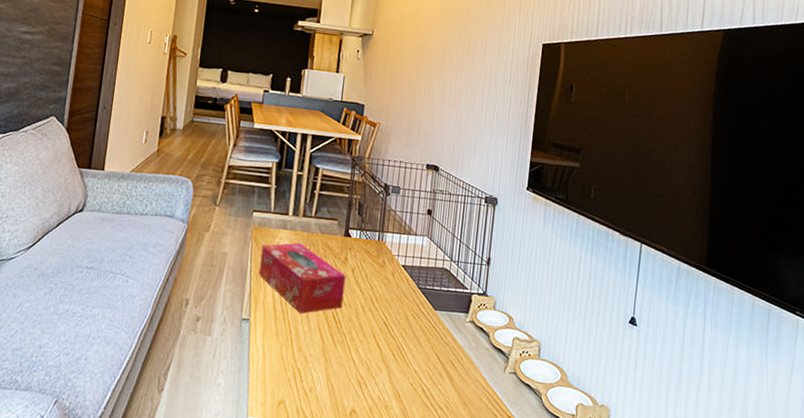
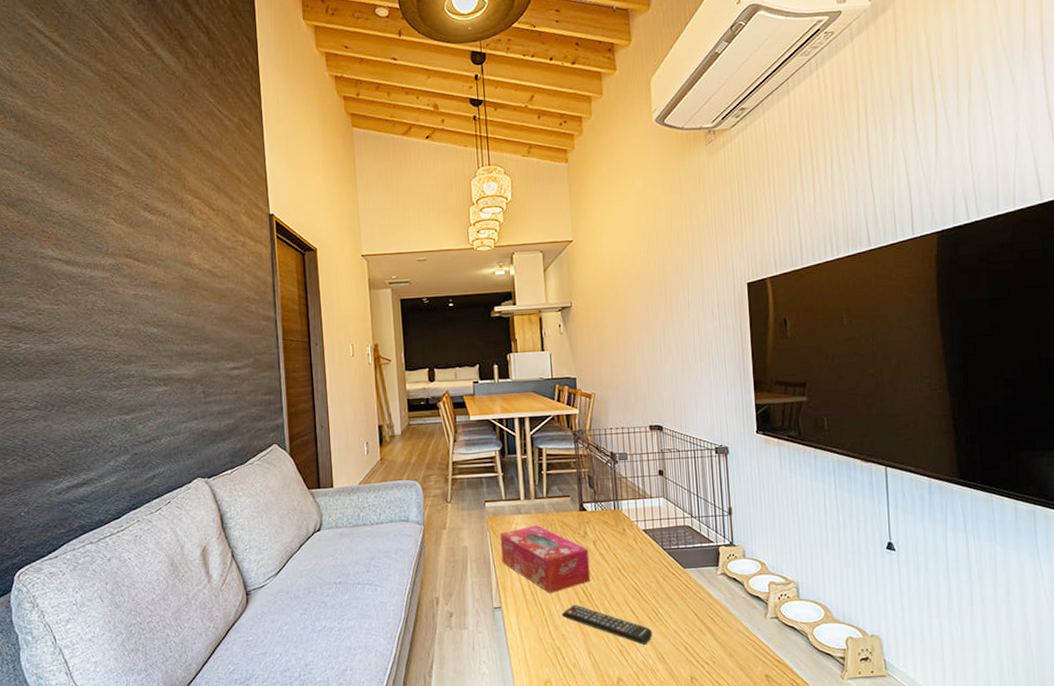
remote control: none [308,329,393,380] -> present [562,605,653,645]

